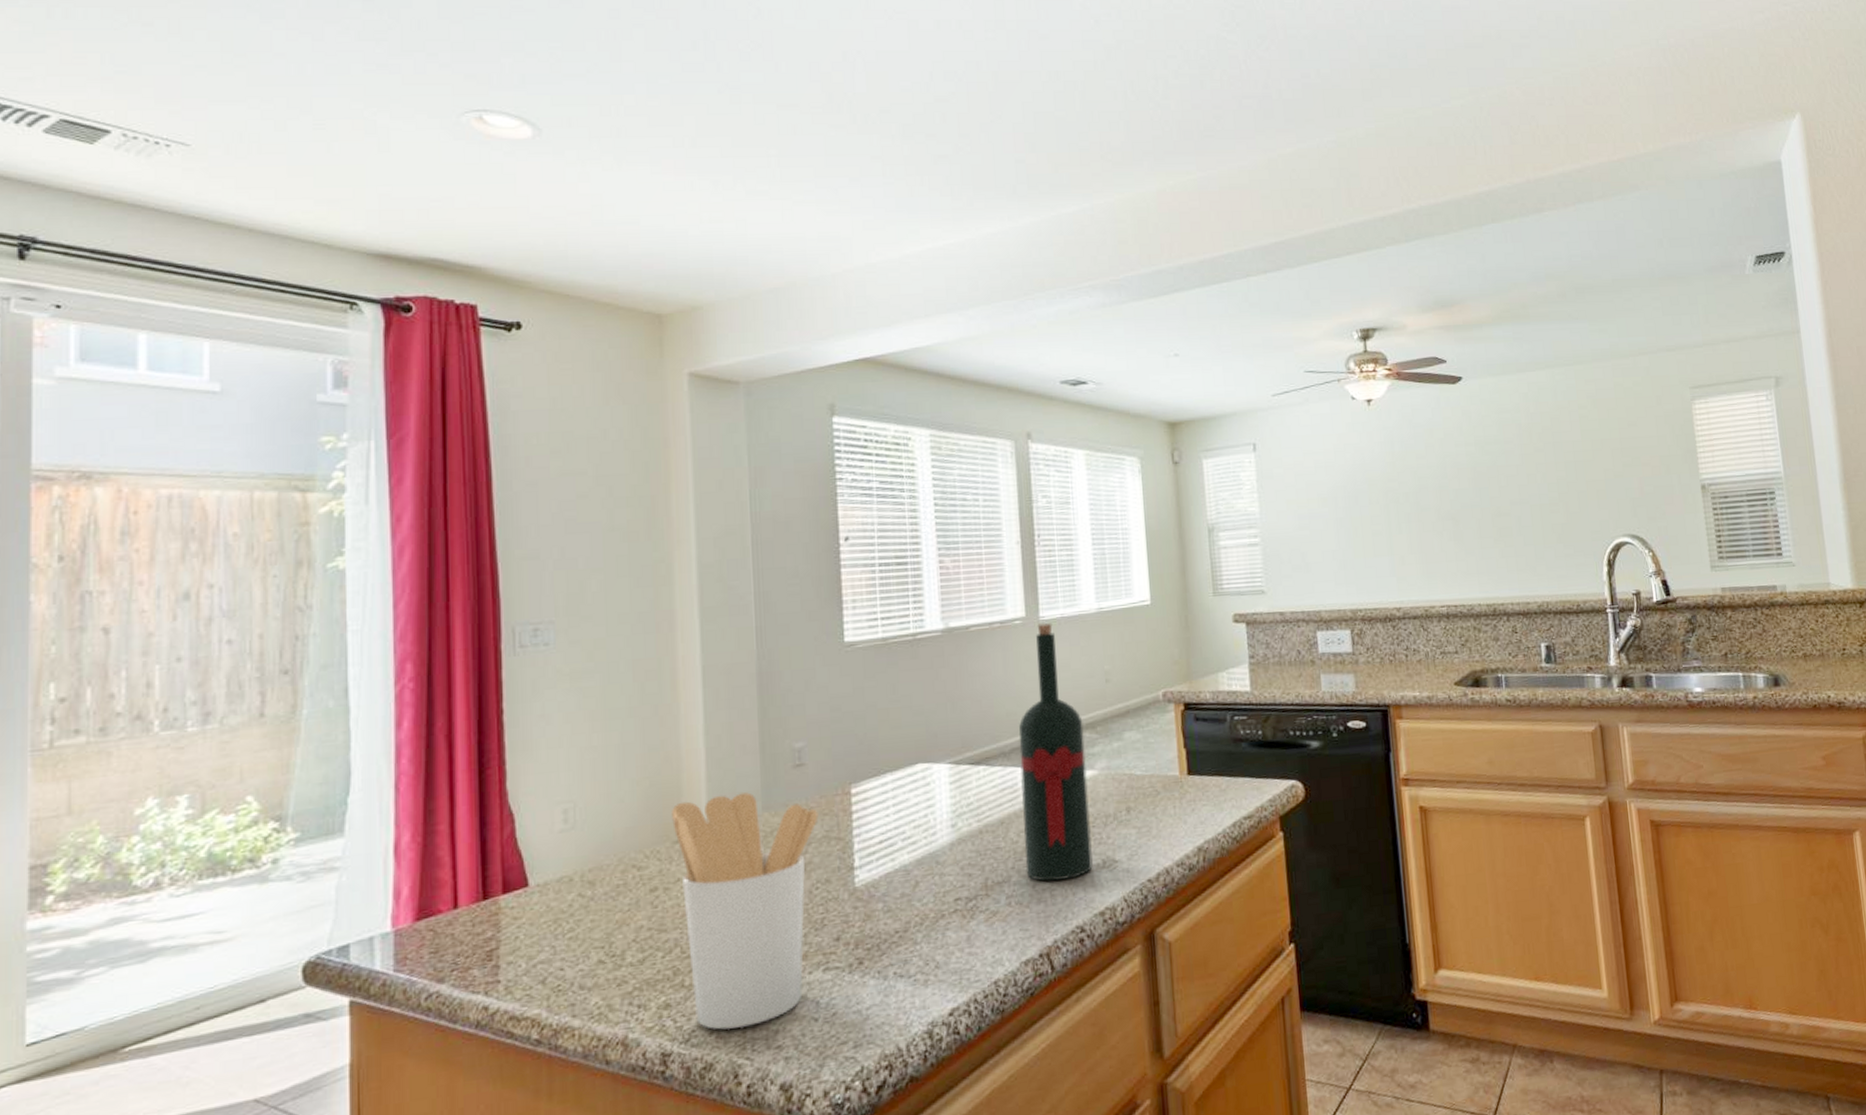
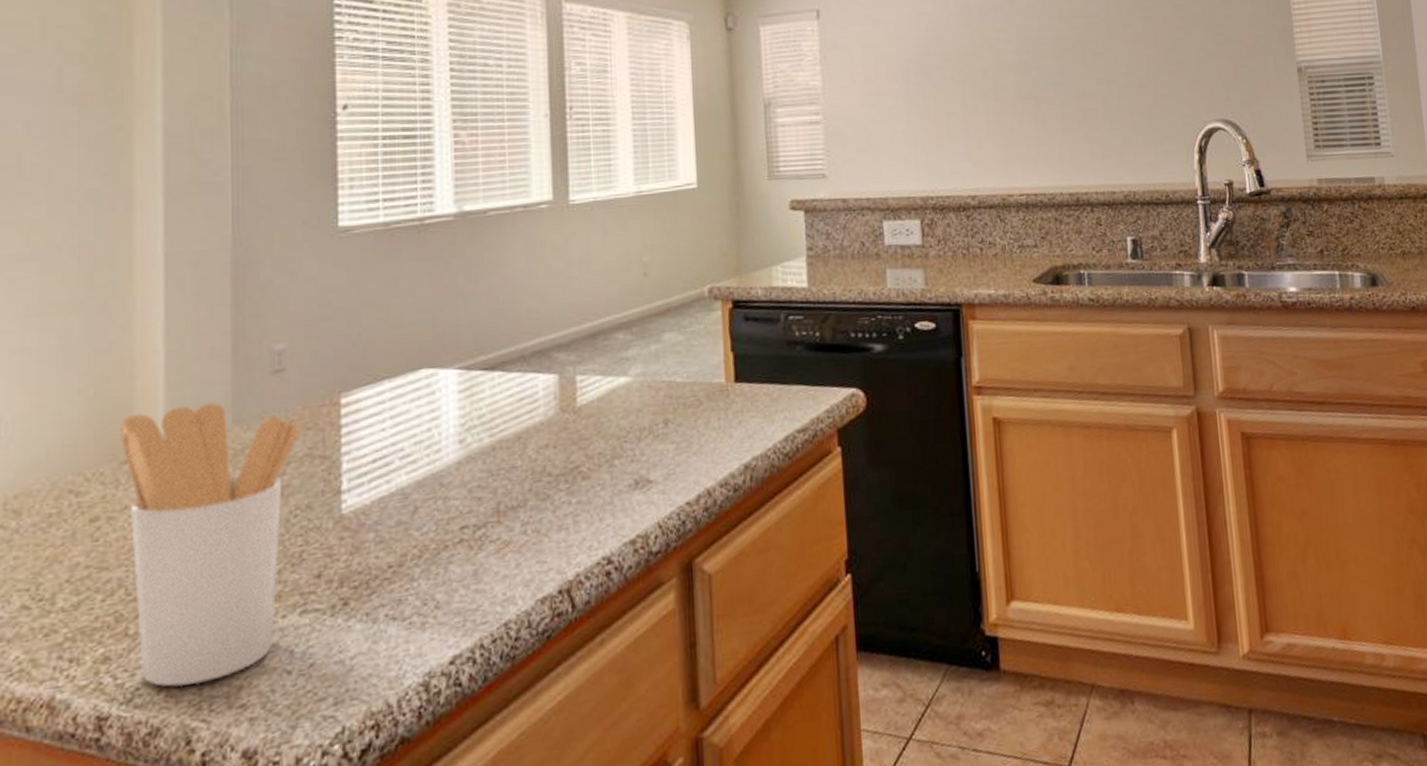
wine bottle: present [1019,623,1093,882] -> none [541,208,623,506]

